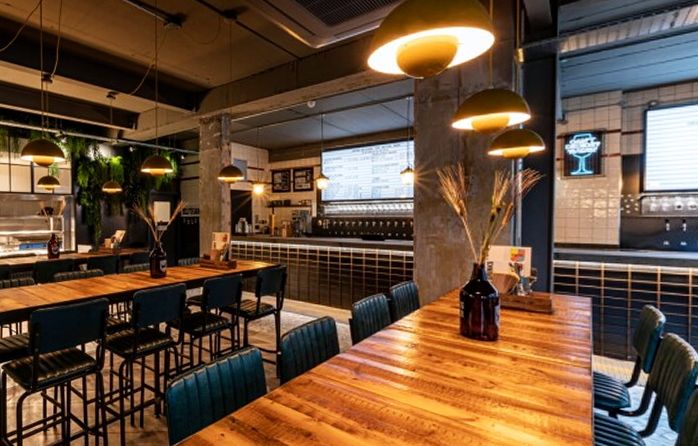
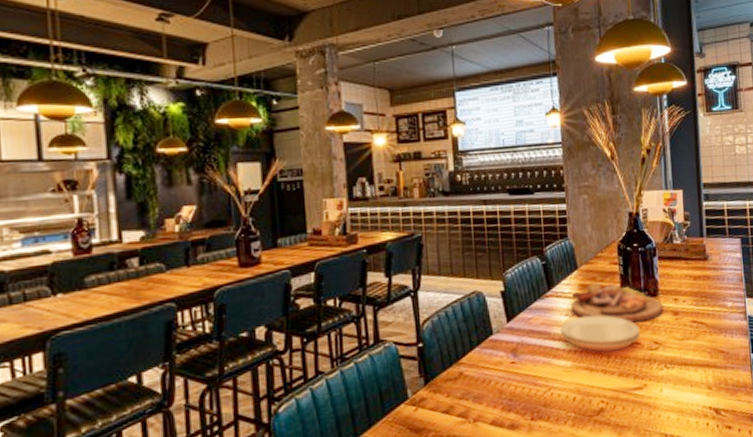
plate: none [399,350,476,383] -> present [559,315,640,352]
food platter: none [412,322,501,362] -> present [571,283,663,323]

